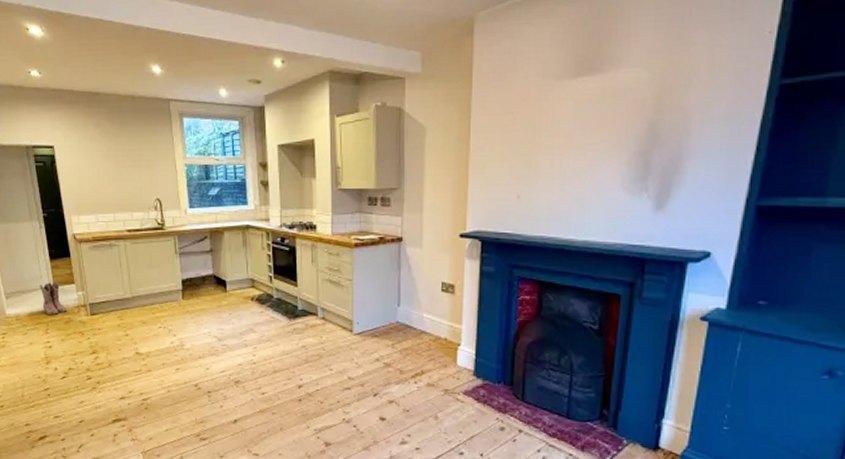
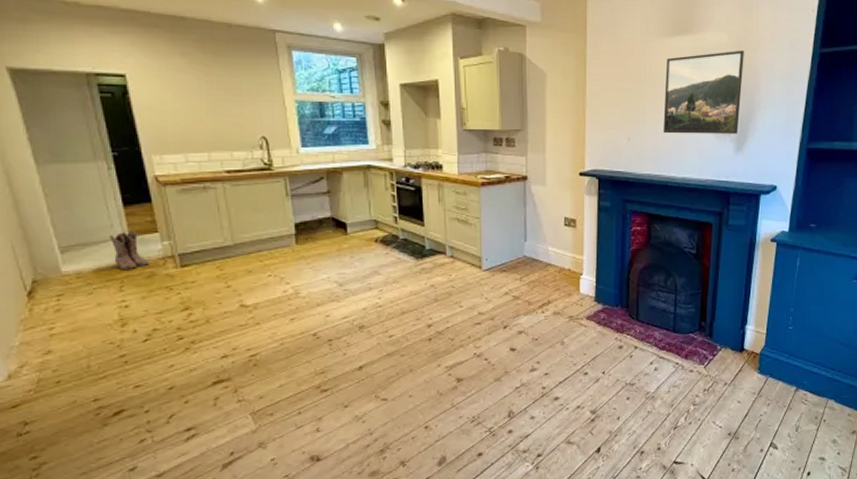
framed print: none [561,87,670,190] -> present [663,50,744,134]

